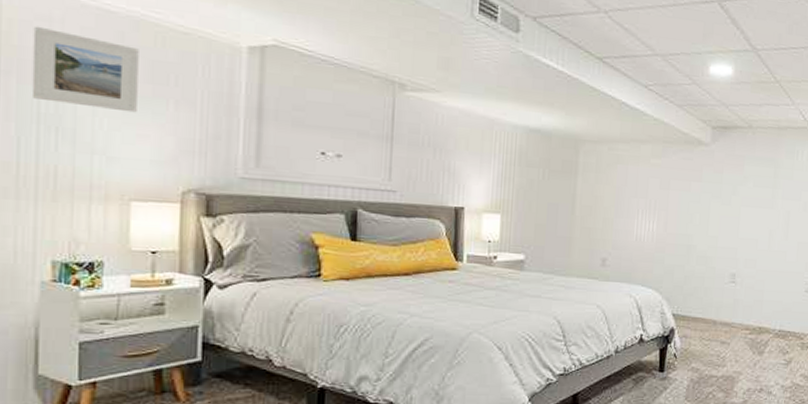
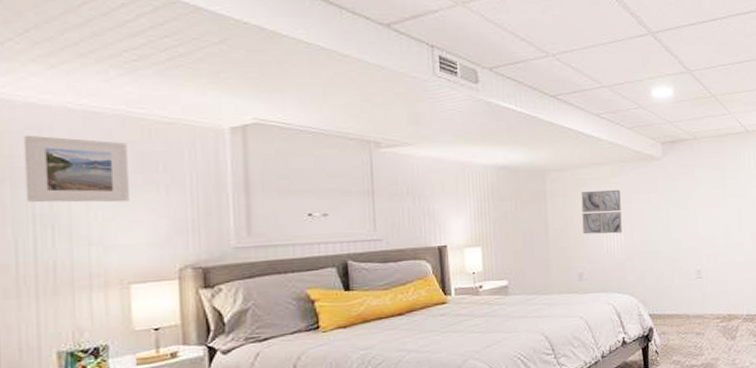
wall art: none [613,168,660,221] -> present [581,189,622,235]

